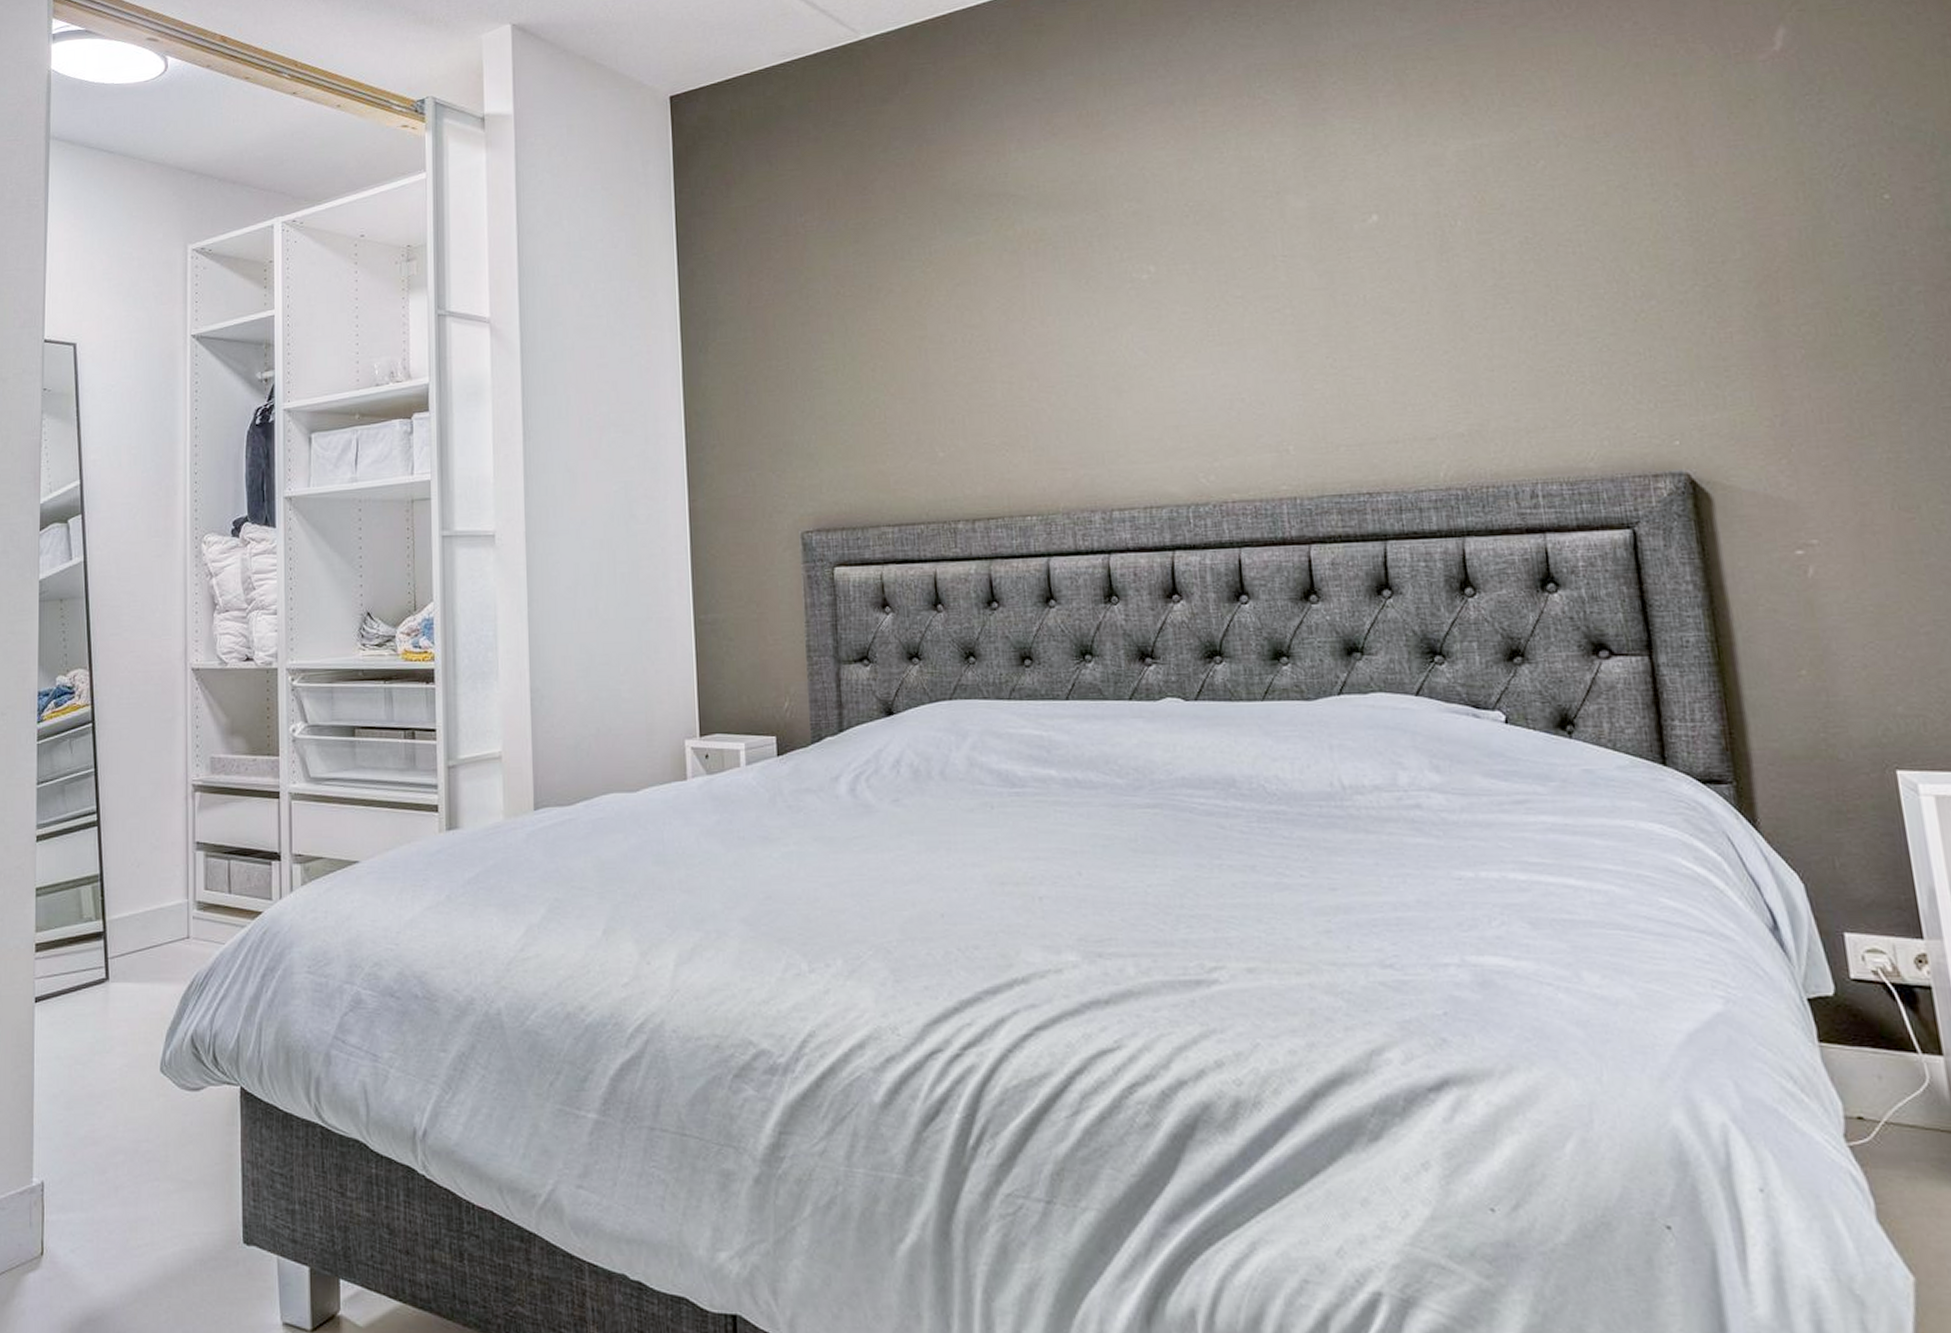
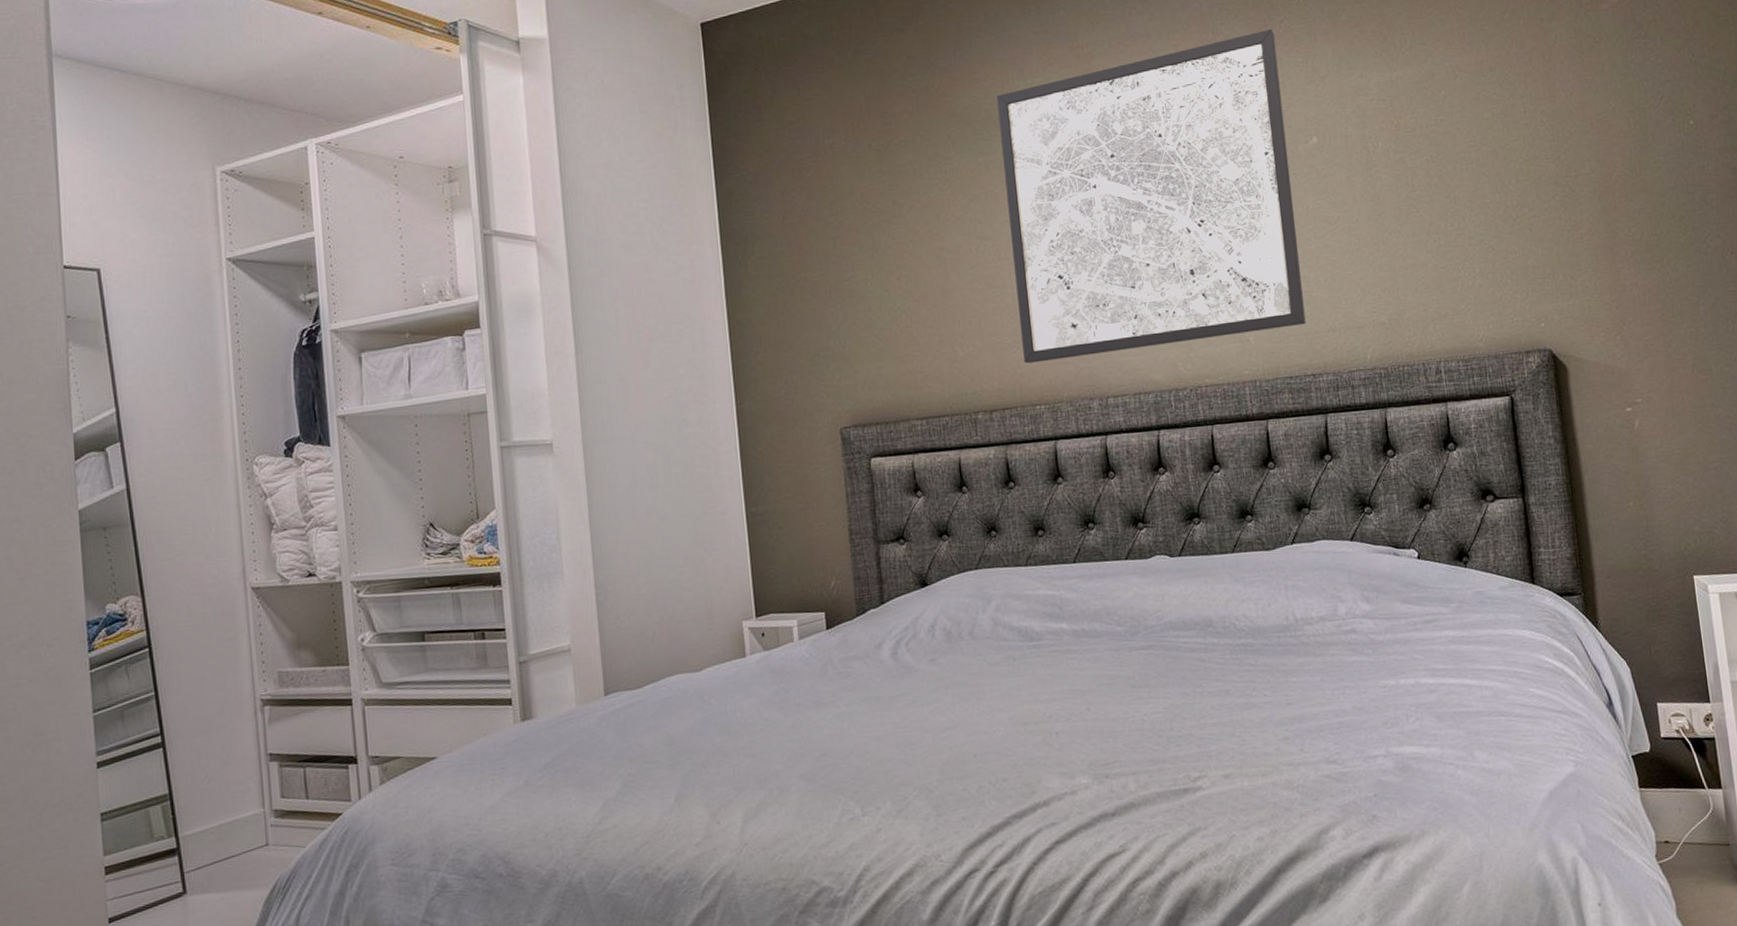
wall art: none [991,91,1361,468] -> present [996,28,1306,364]

